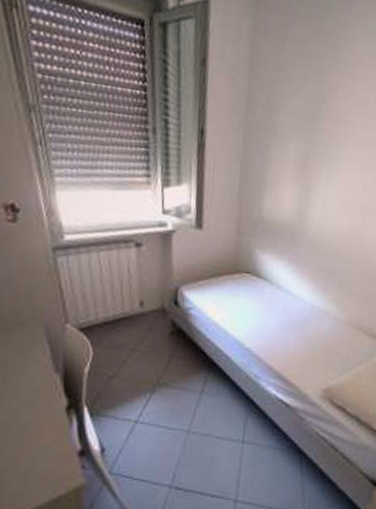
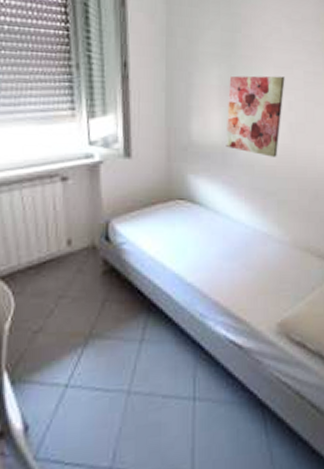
wall art: none [295,151,365,239] -> present [226,75,285,157]

